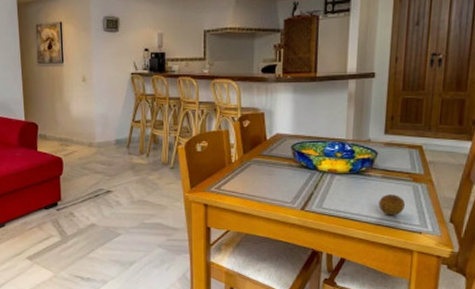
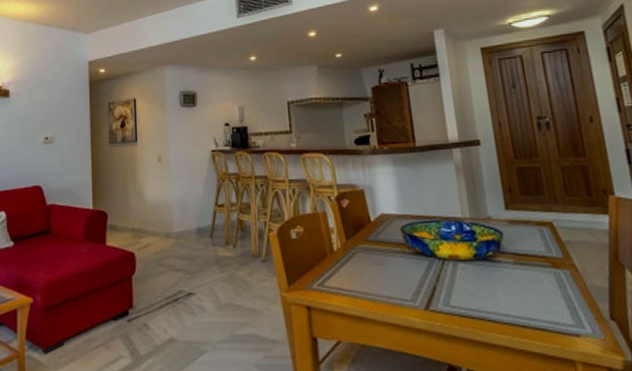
fruit: present [378,194,406,216] -> none [517,285,551,313]

